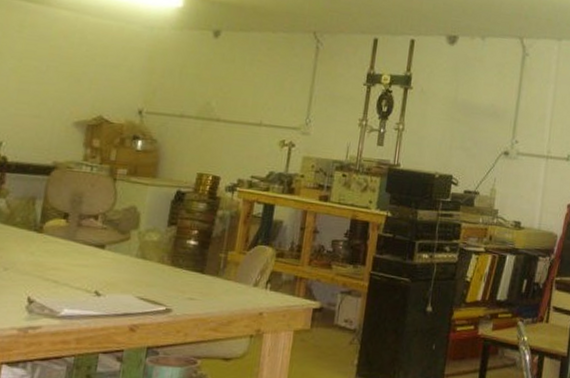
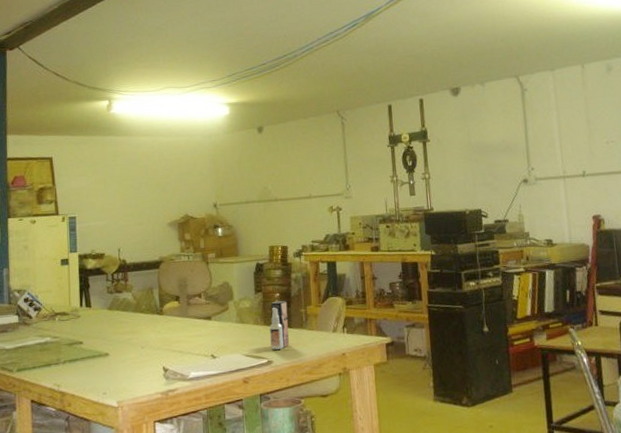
spray bottle: none [173,239,206,297] -> present [270,300,289,350]

